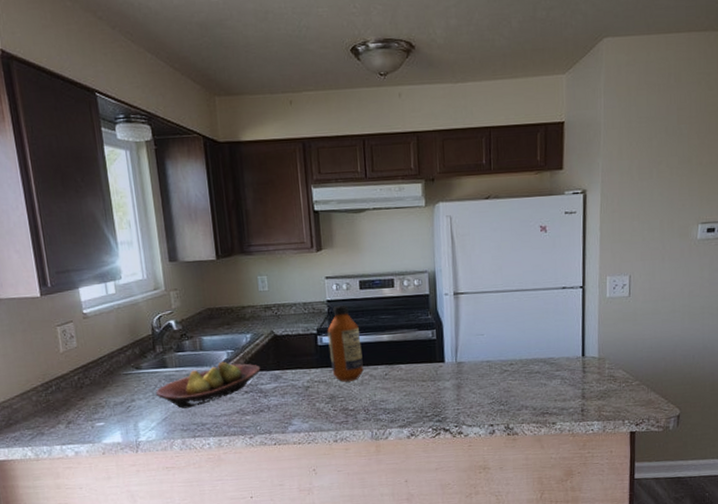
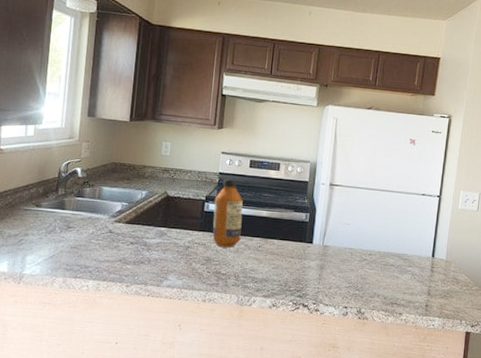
fruit bowl: present [156,361,261,409] -> none [49,212,149,250]

